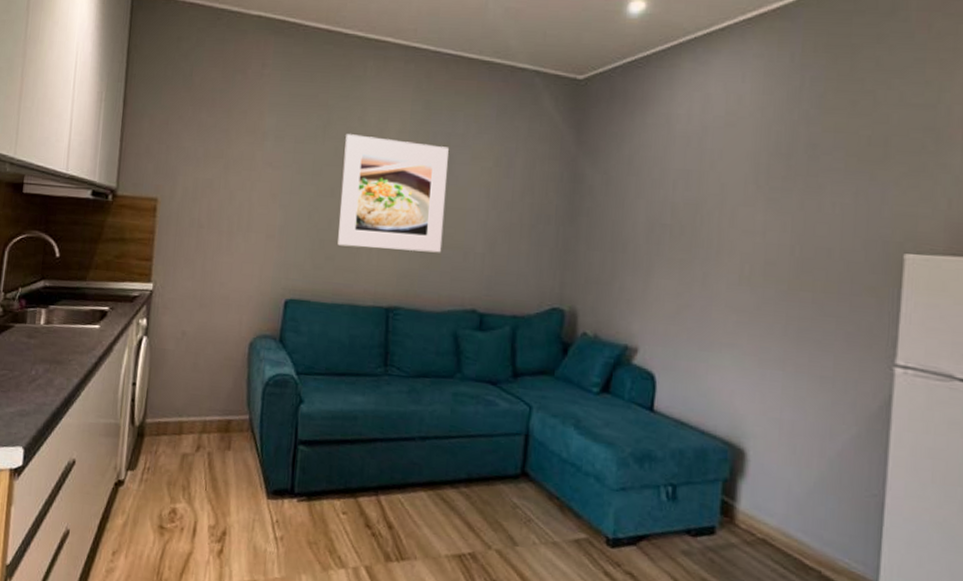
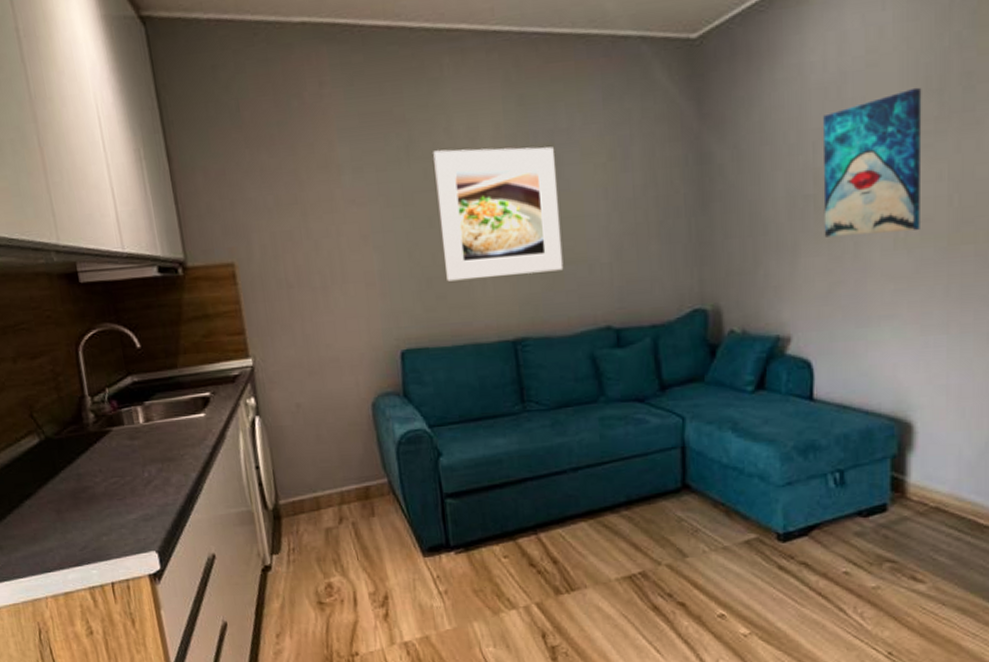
wall art: none [676,149,772,271] -> present [823,87,922,237]

